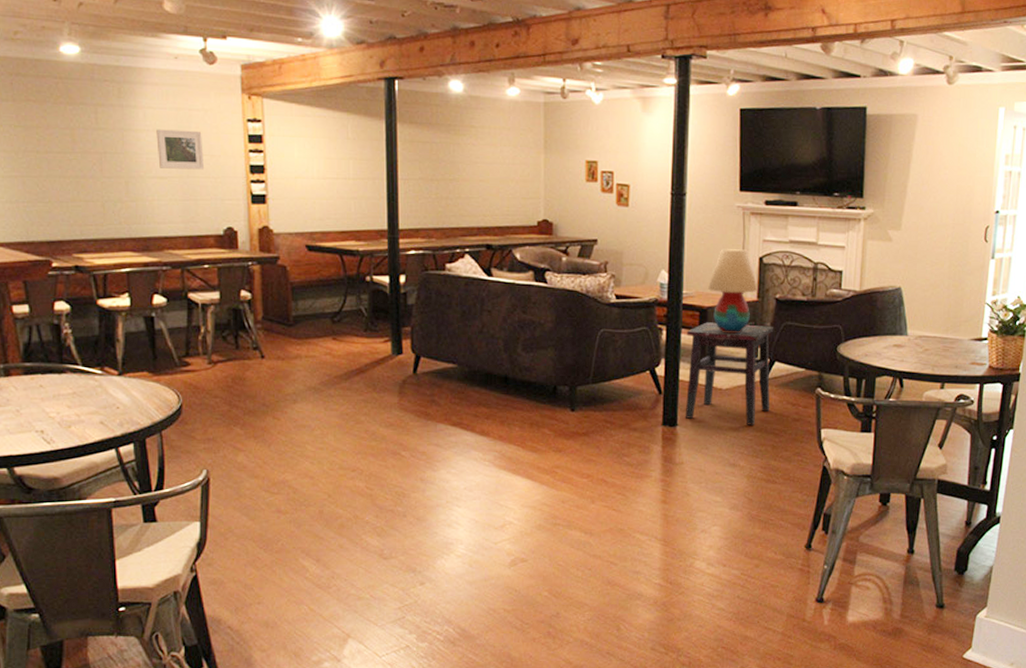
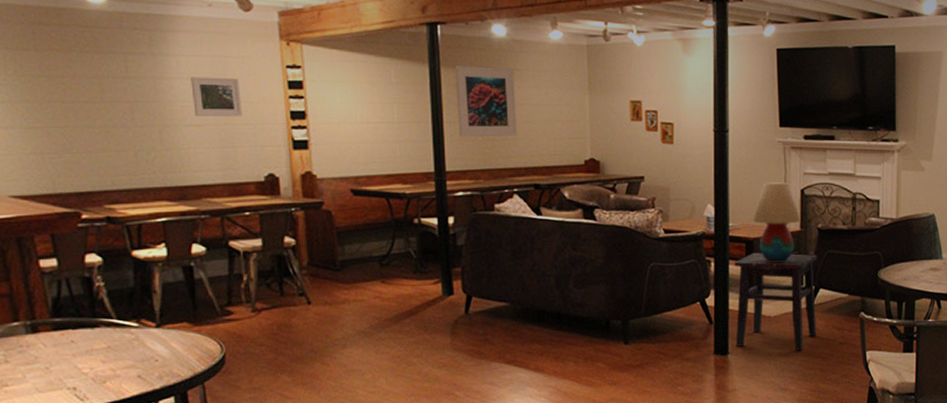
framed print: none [411,121,471,195] -> present [455,65,517,137]

